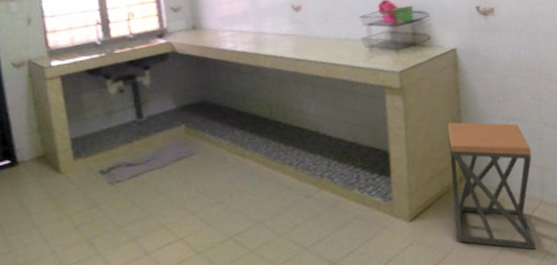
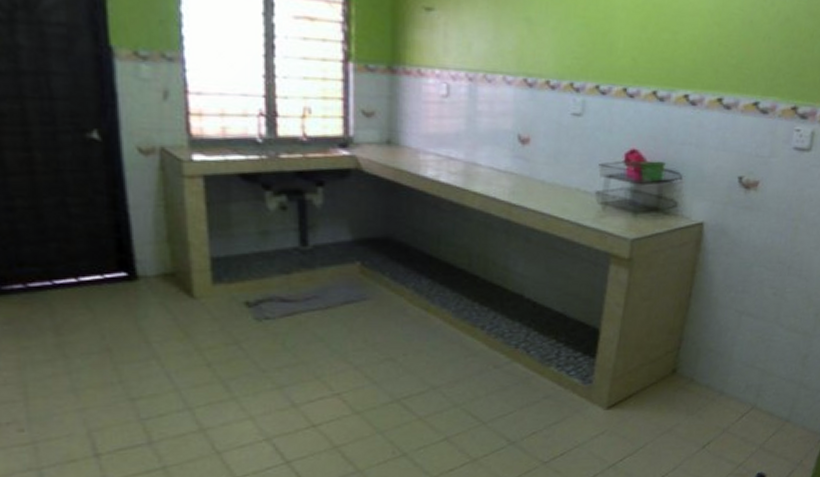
stool: present [447,122,536,251] -> none [653,307,758,456]

